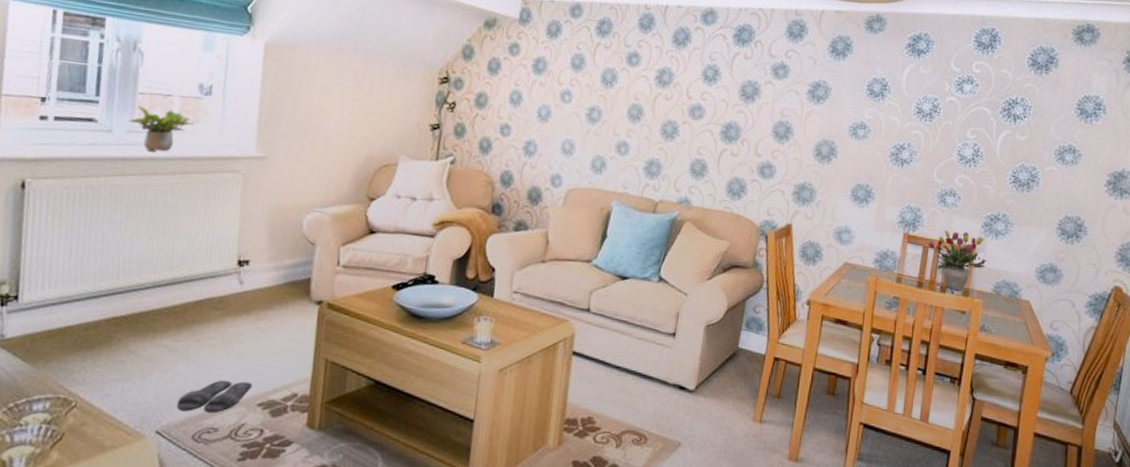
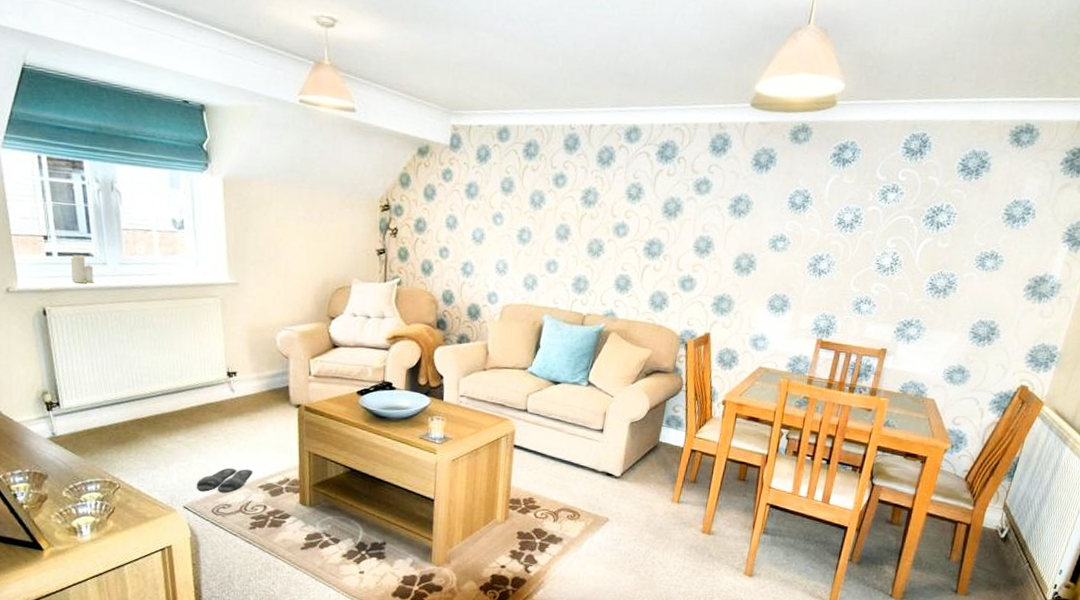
candle: none [65,118,95,154] -> present [70,253,94,284]
potted plant: present [128,105,194,152] -> none [118,240,173,281]
flower arrangement: present [928,230,987,292] -> none [840,336,897,392]

